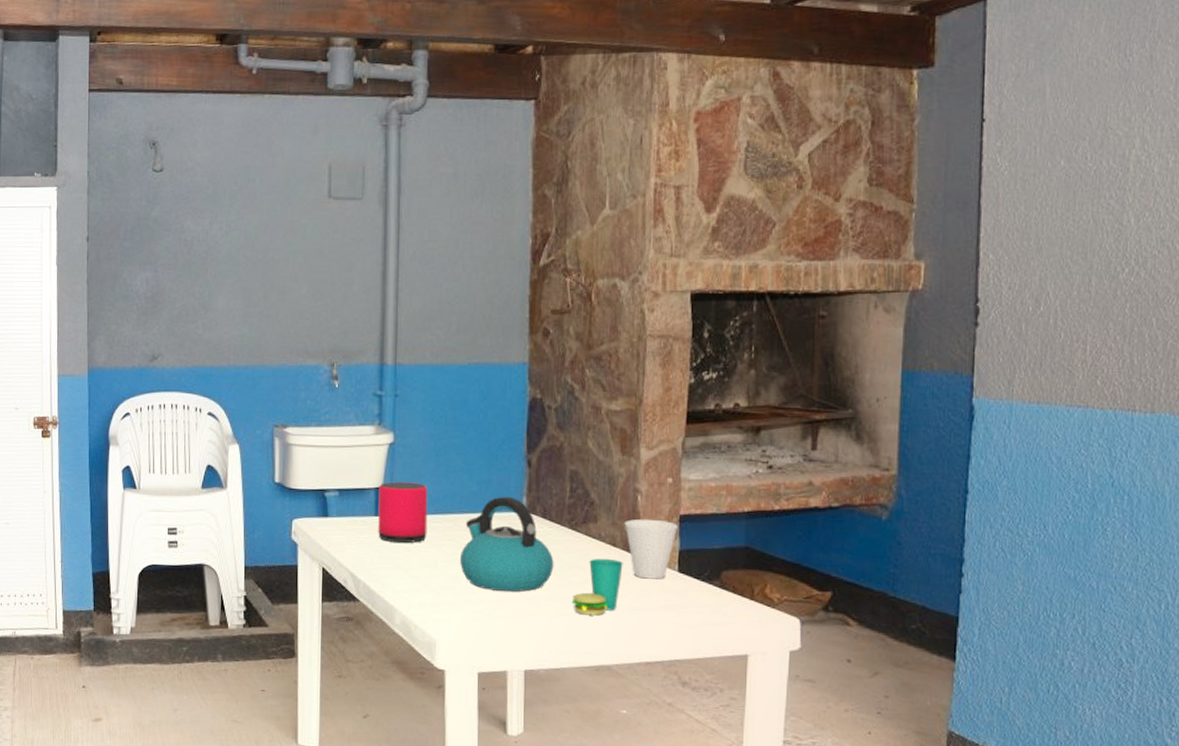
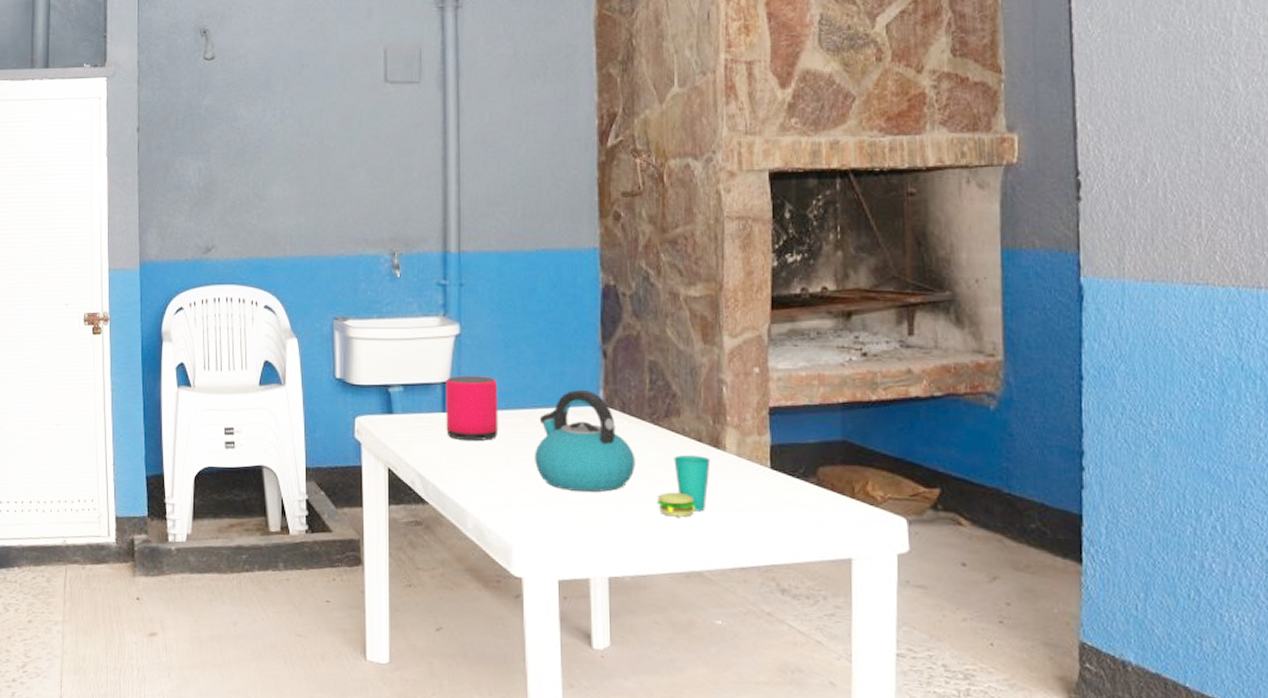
cup: present [624,518,678,579] -> none [710,411,768,477]

